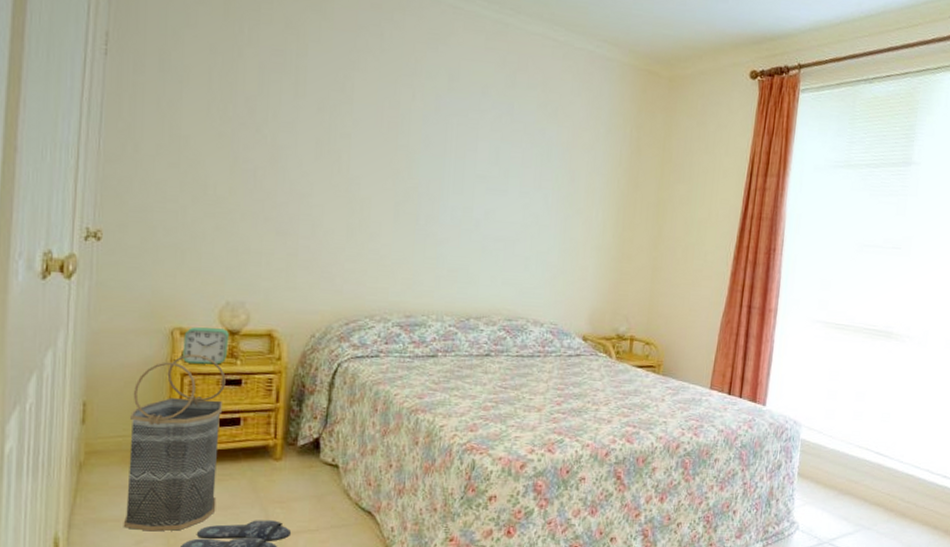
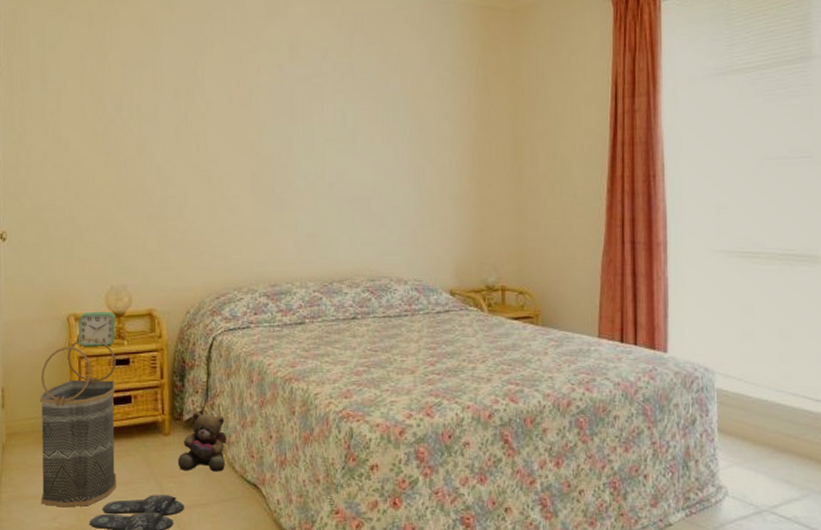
teddy bear: none [287,437,344,499] -> present [177,411,227,472]

